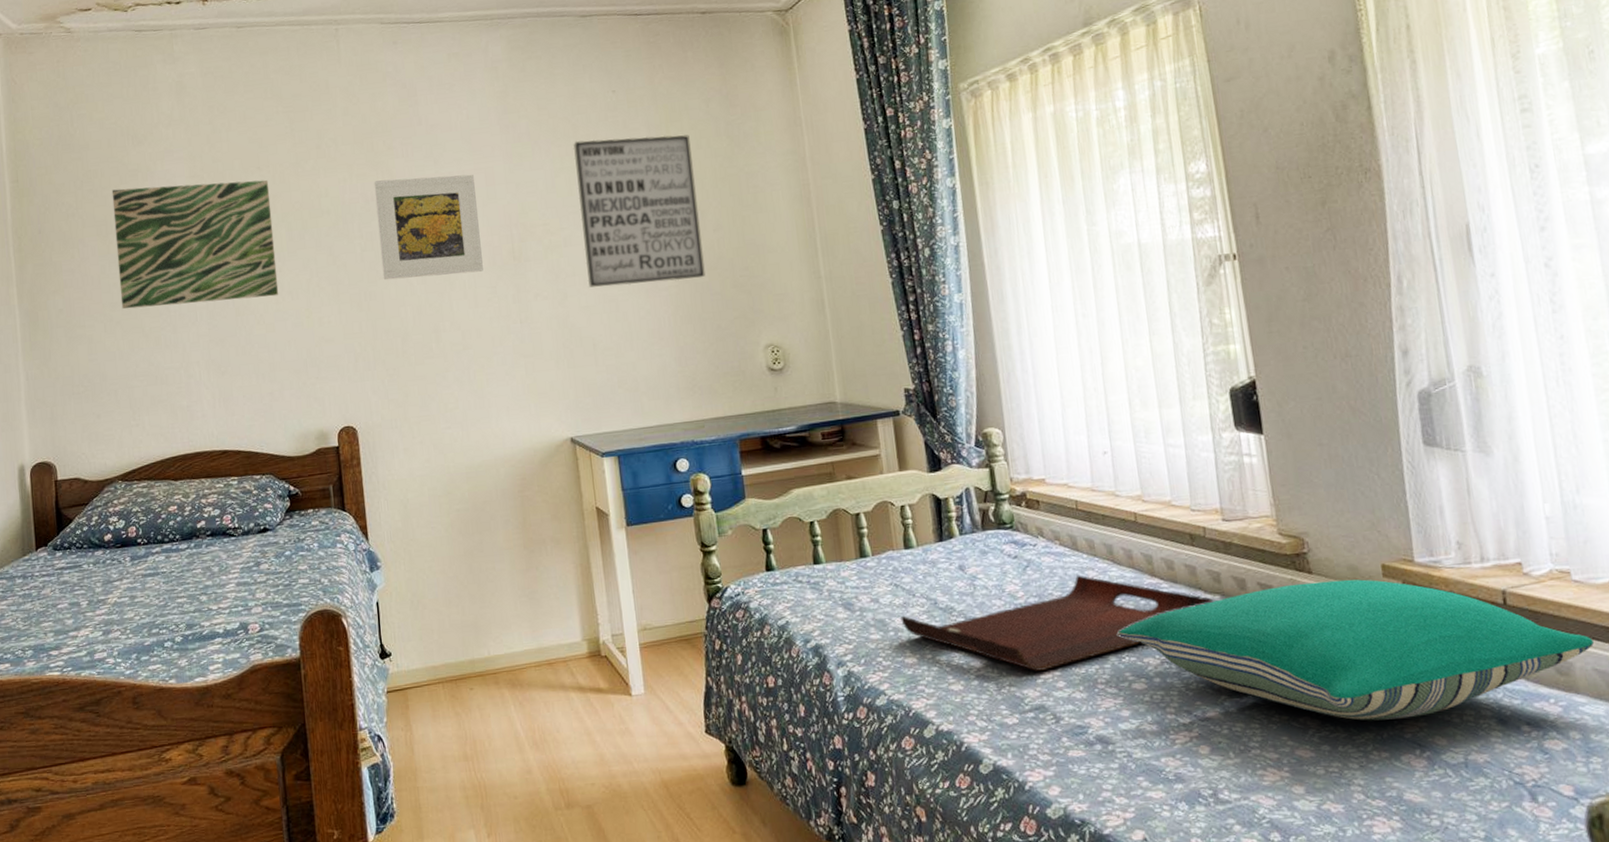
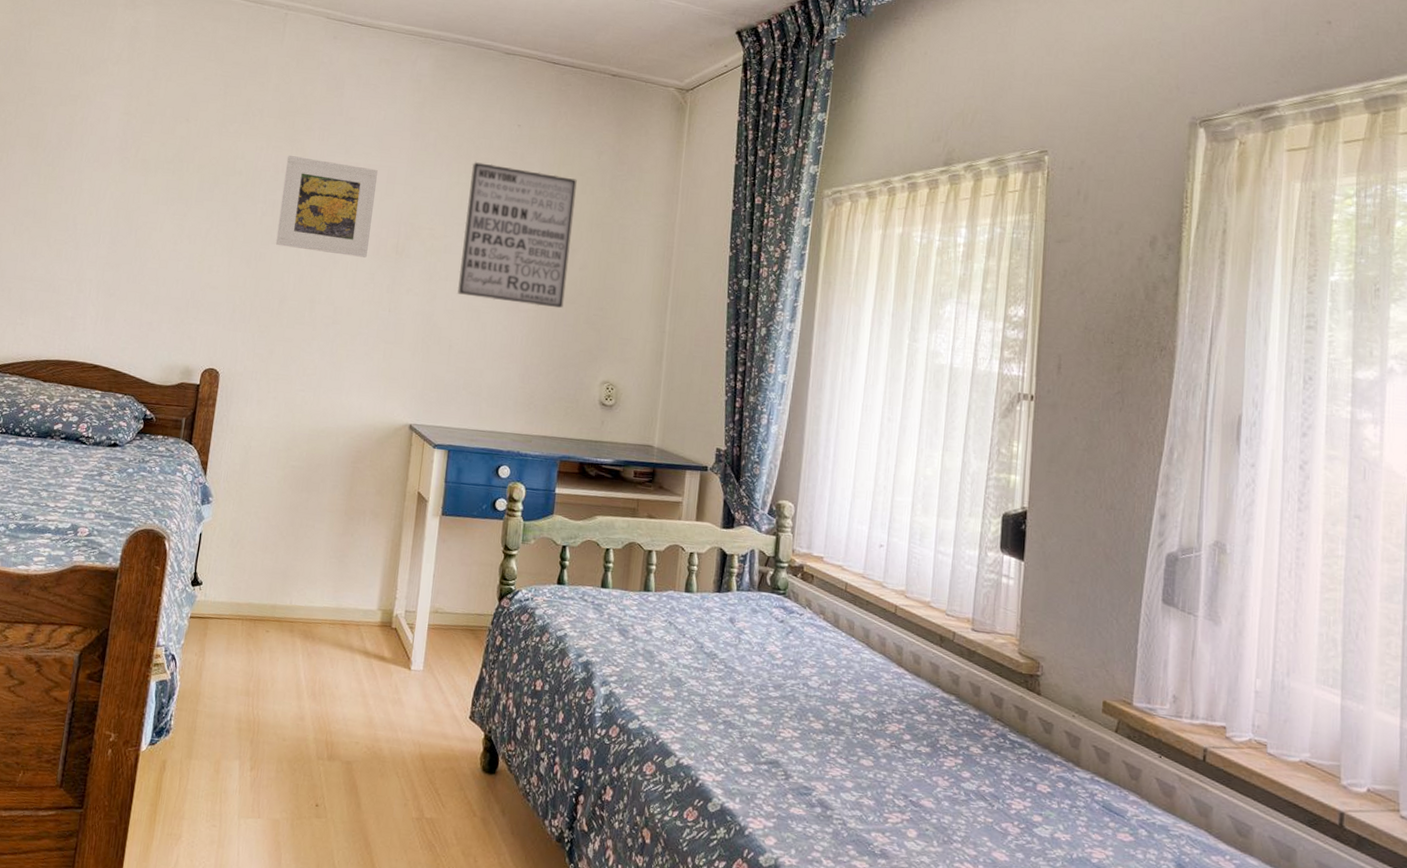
wall art: present [111,180,279,309] -> none [33,108,193,237]
serving tray: present [900,575,1213,671] -> none [667,650,948,730]
pillow: present [1117,579,1595,721] -> none [857,699,1276,846]

